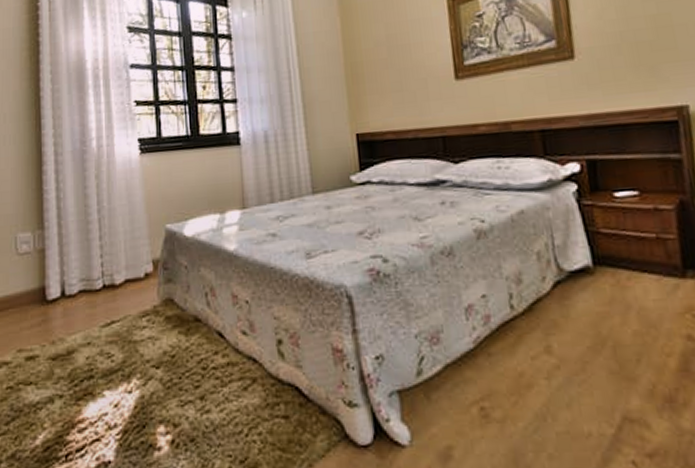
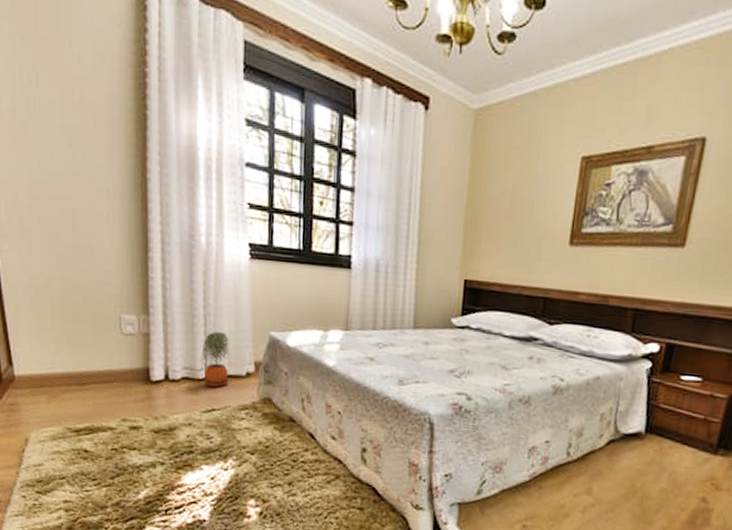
potted plant: none [97,234,127,296] -> present [201,332,230,387]

